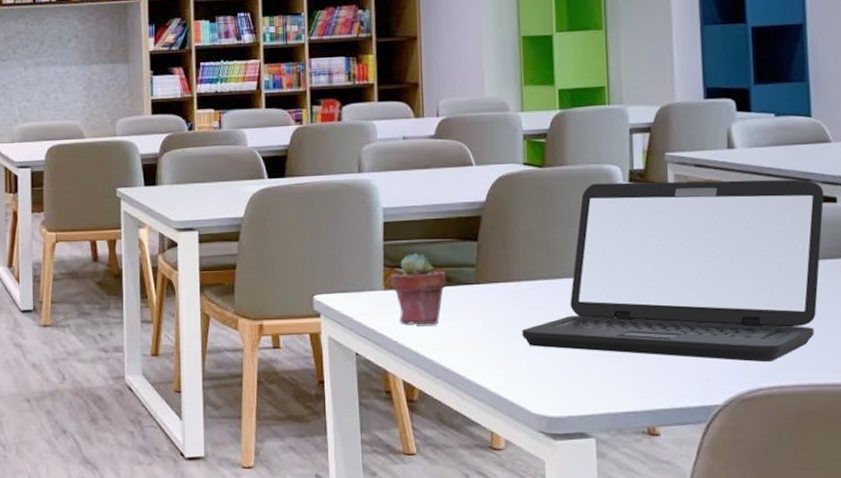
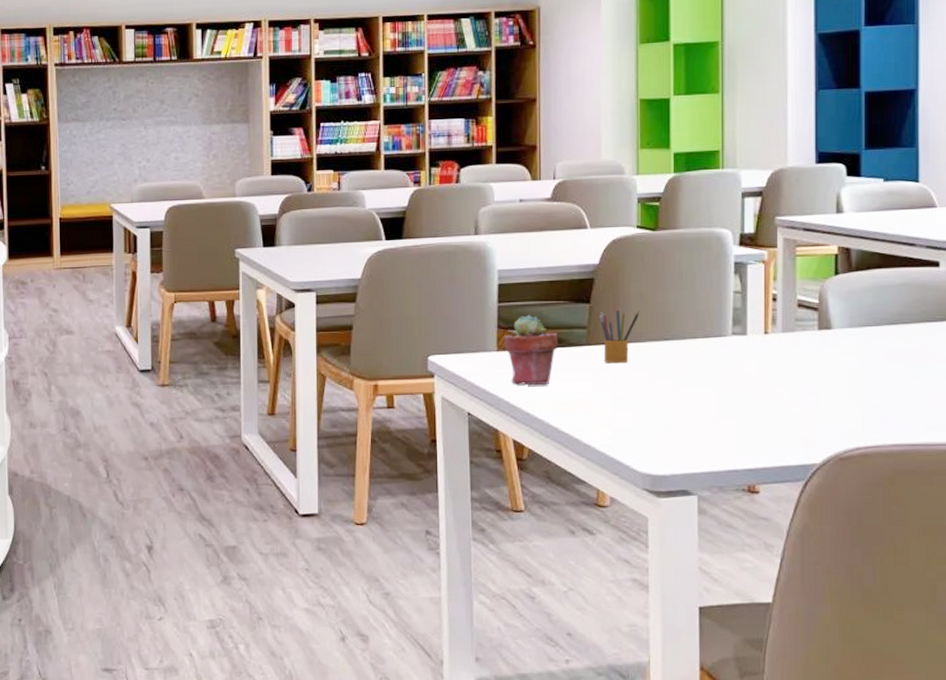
pencil box: none [487,245,529,303] -> present [599,307,640,364]
laptop: present [522,179,825,362] -> none [630,244,928,422]

